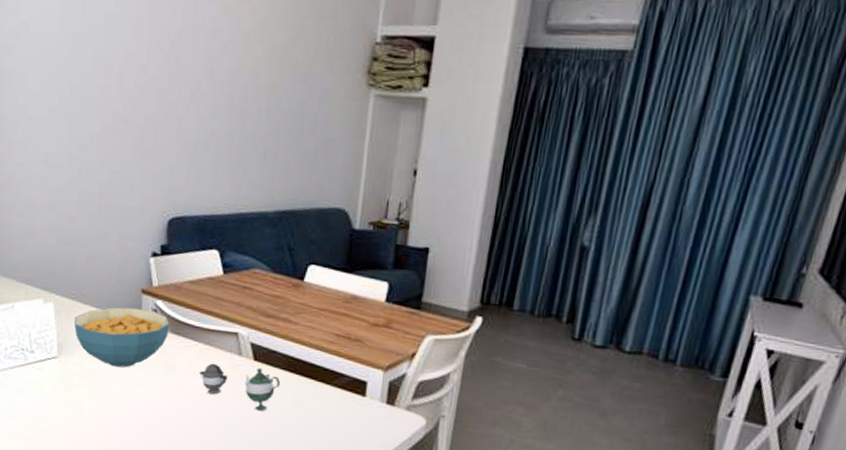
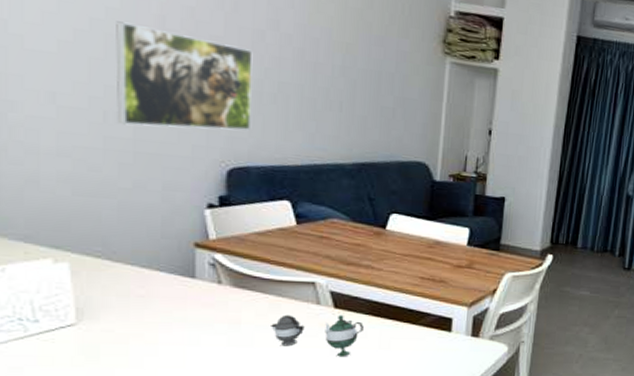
cereal bowl: present [74,307,170,368] -> none [101,262,233,329]
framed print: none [88,85,191,181] -> present [116,21,253,131]

